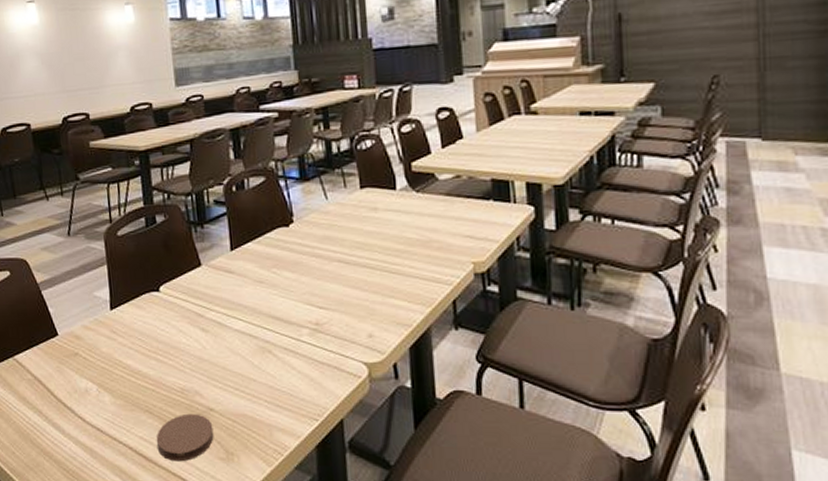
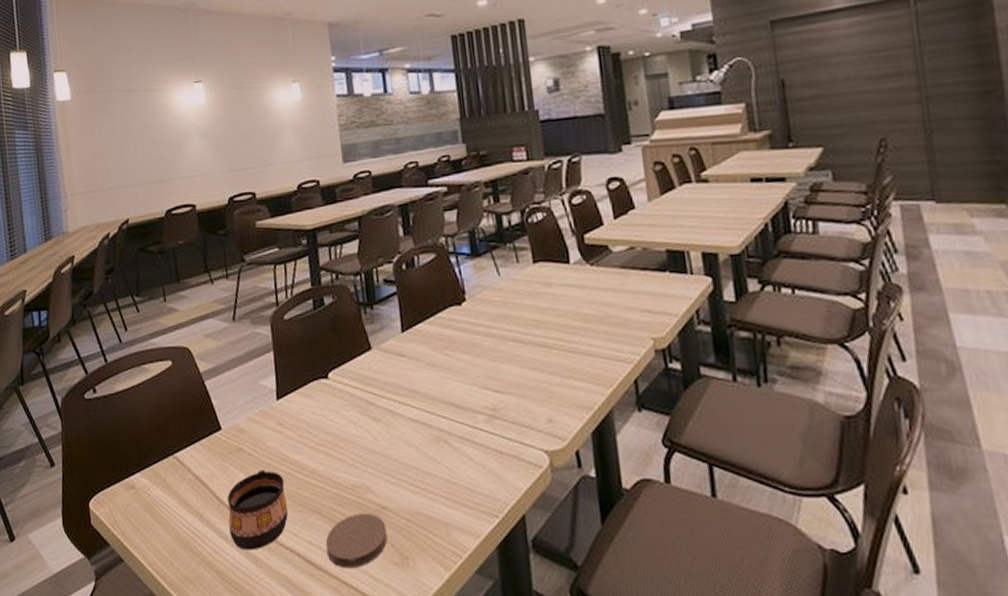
cup: none [64,373,121,443] -> present [227,470,288,550]

